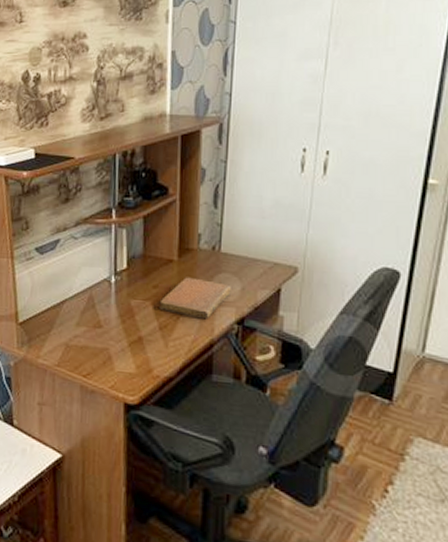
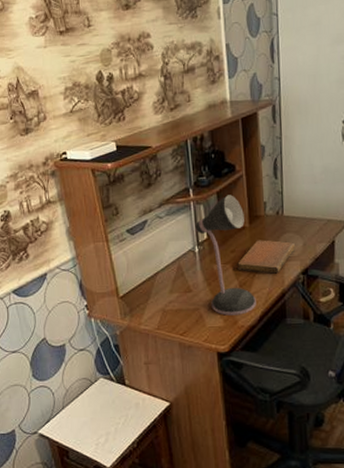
desk lamp: none [114,221,178,363] -> present [195,195,256,316]

